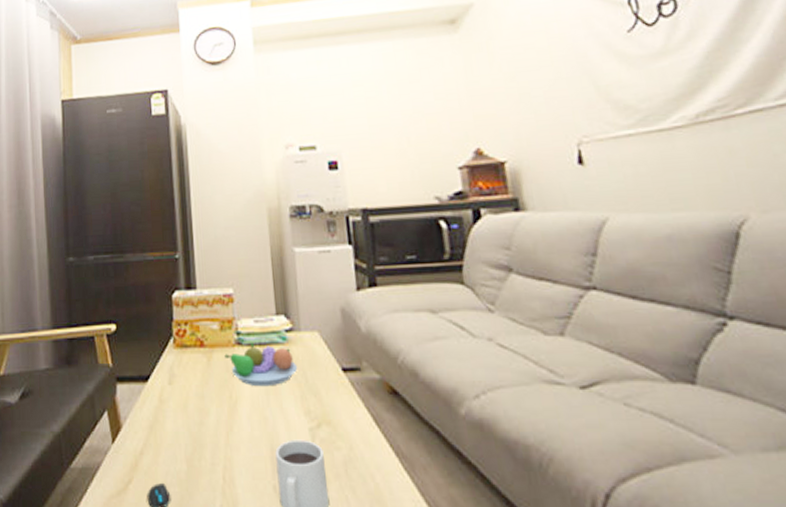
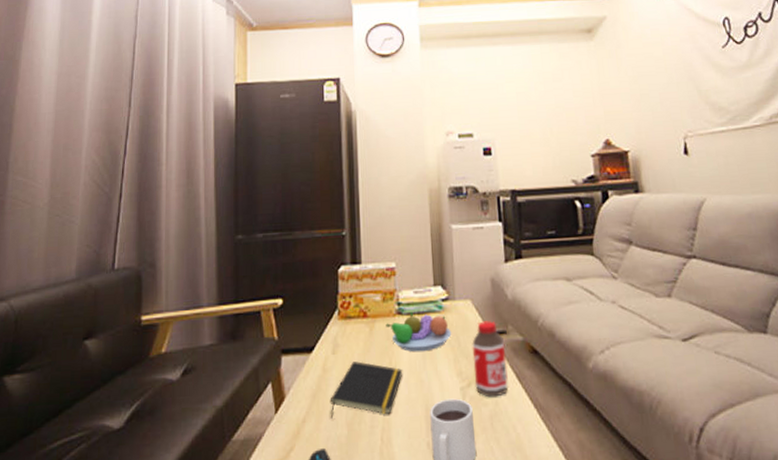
notepad: none [167,393,245,453] -> present [330,361,403,418]
bottle: none [321,356,364,441] -> present [472,321,508,397]

